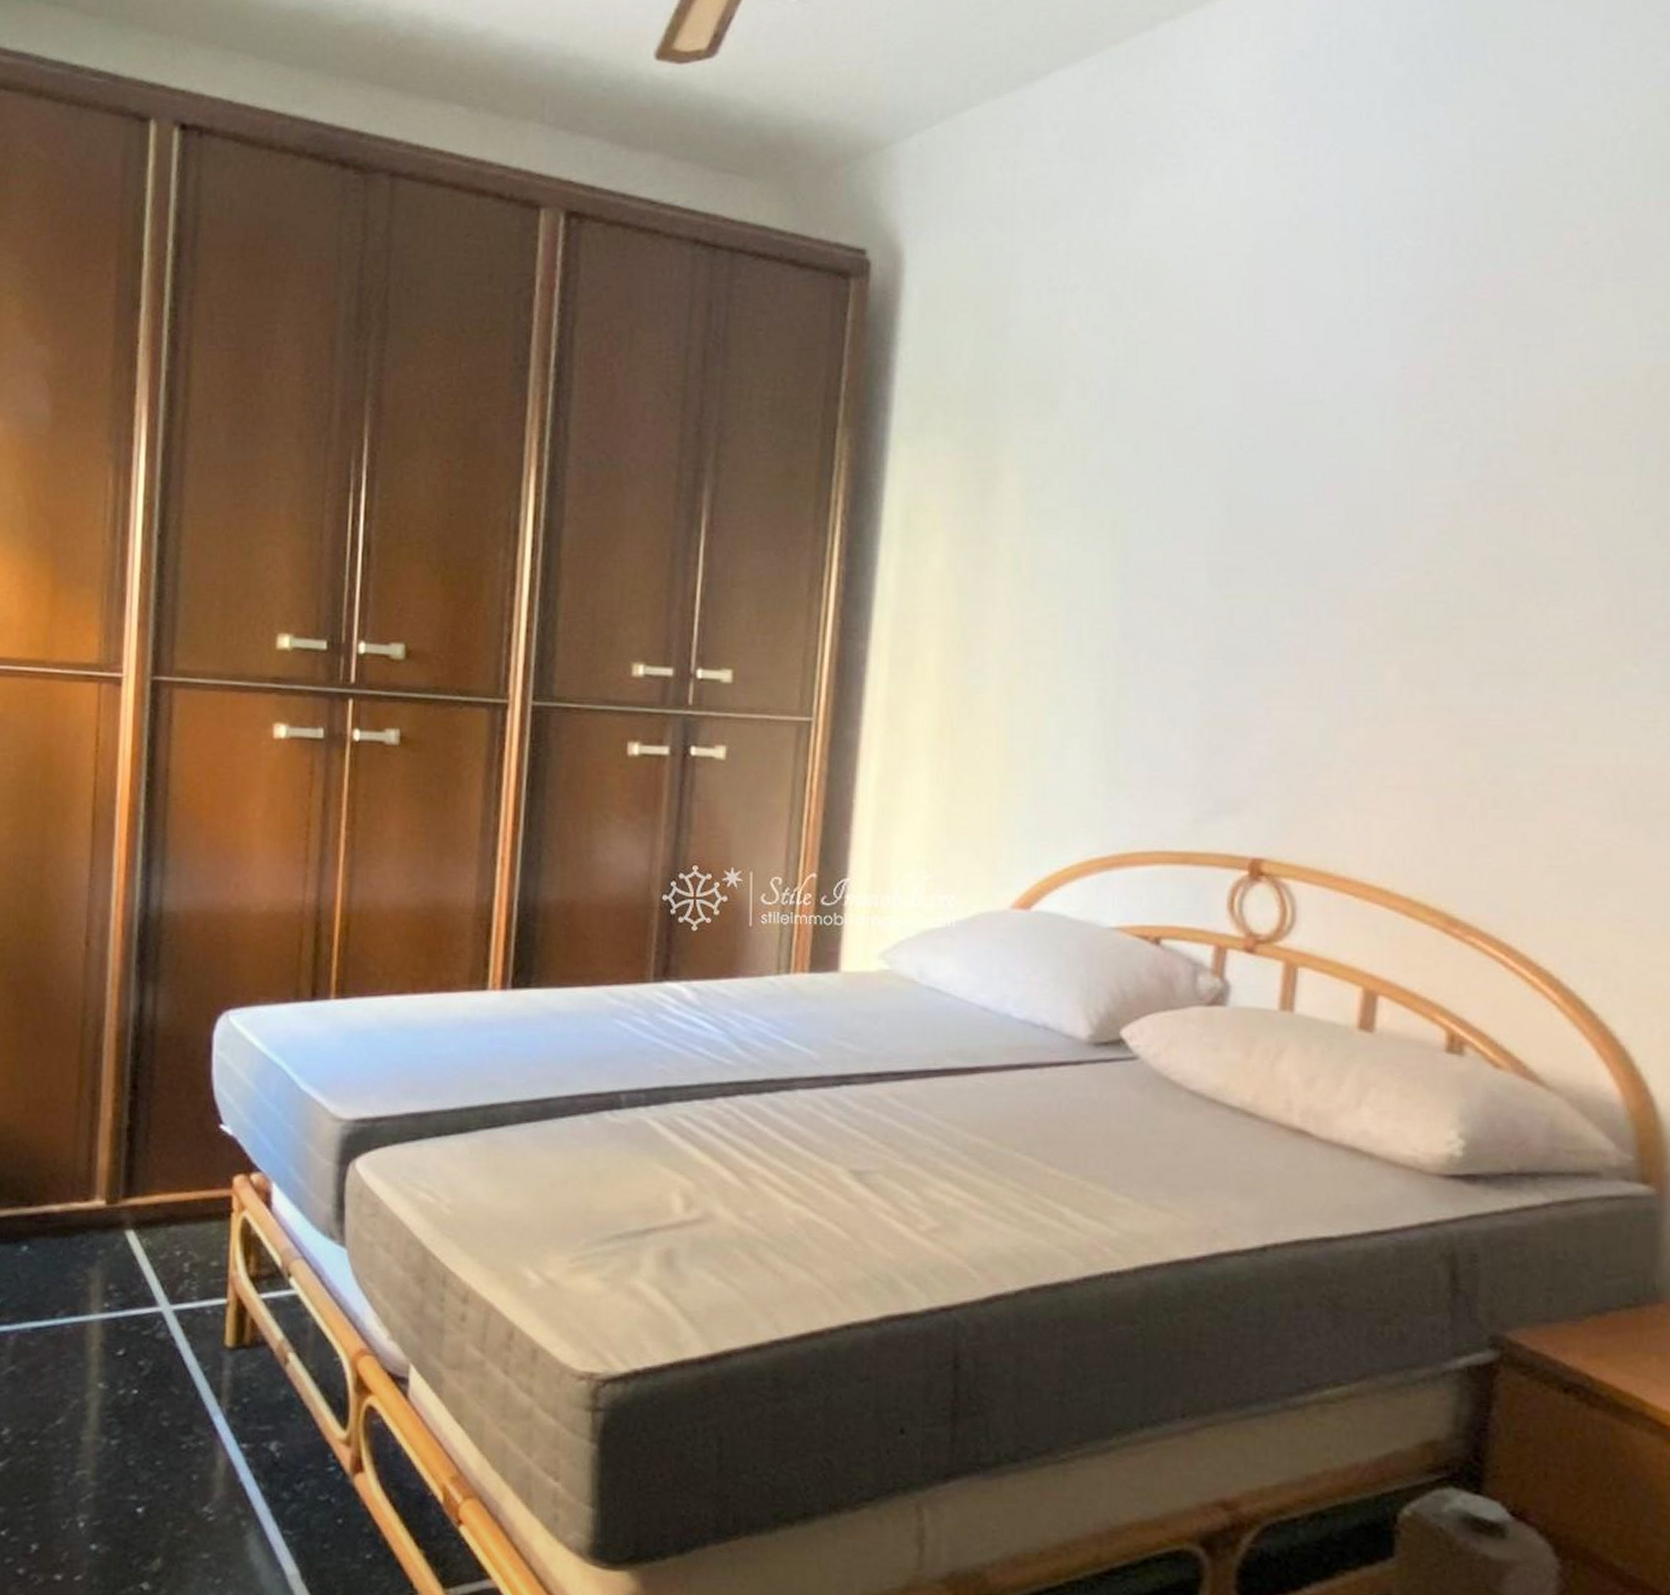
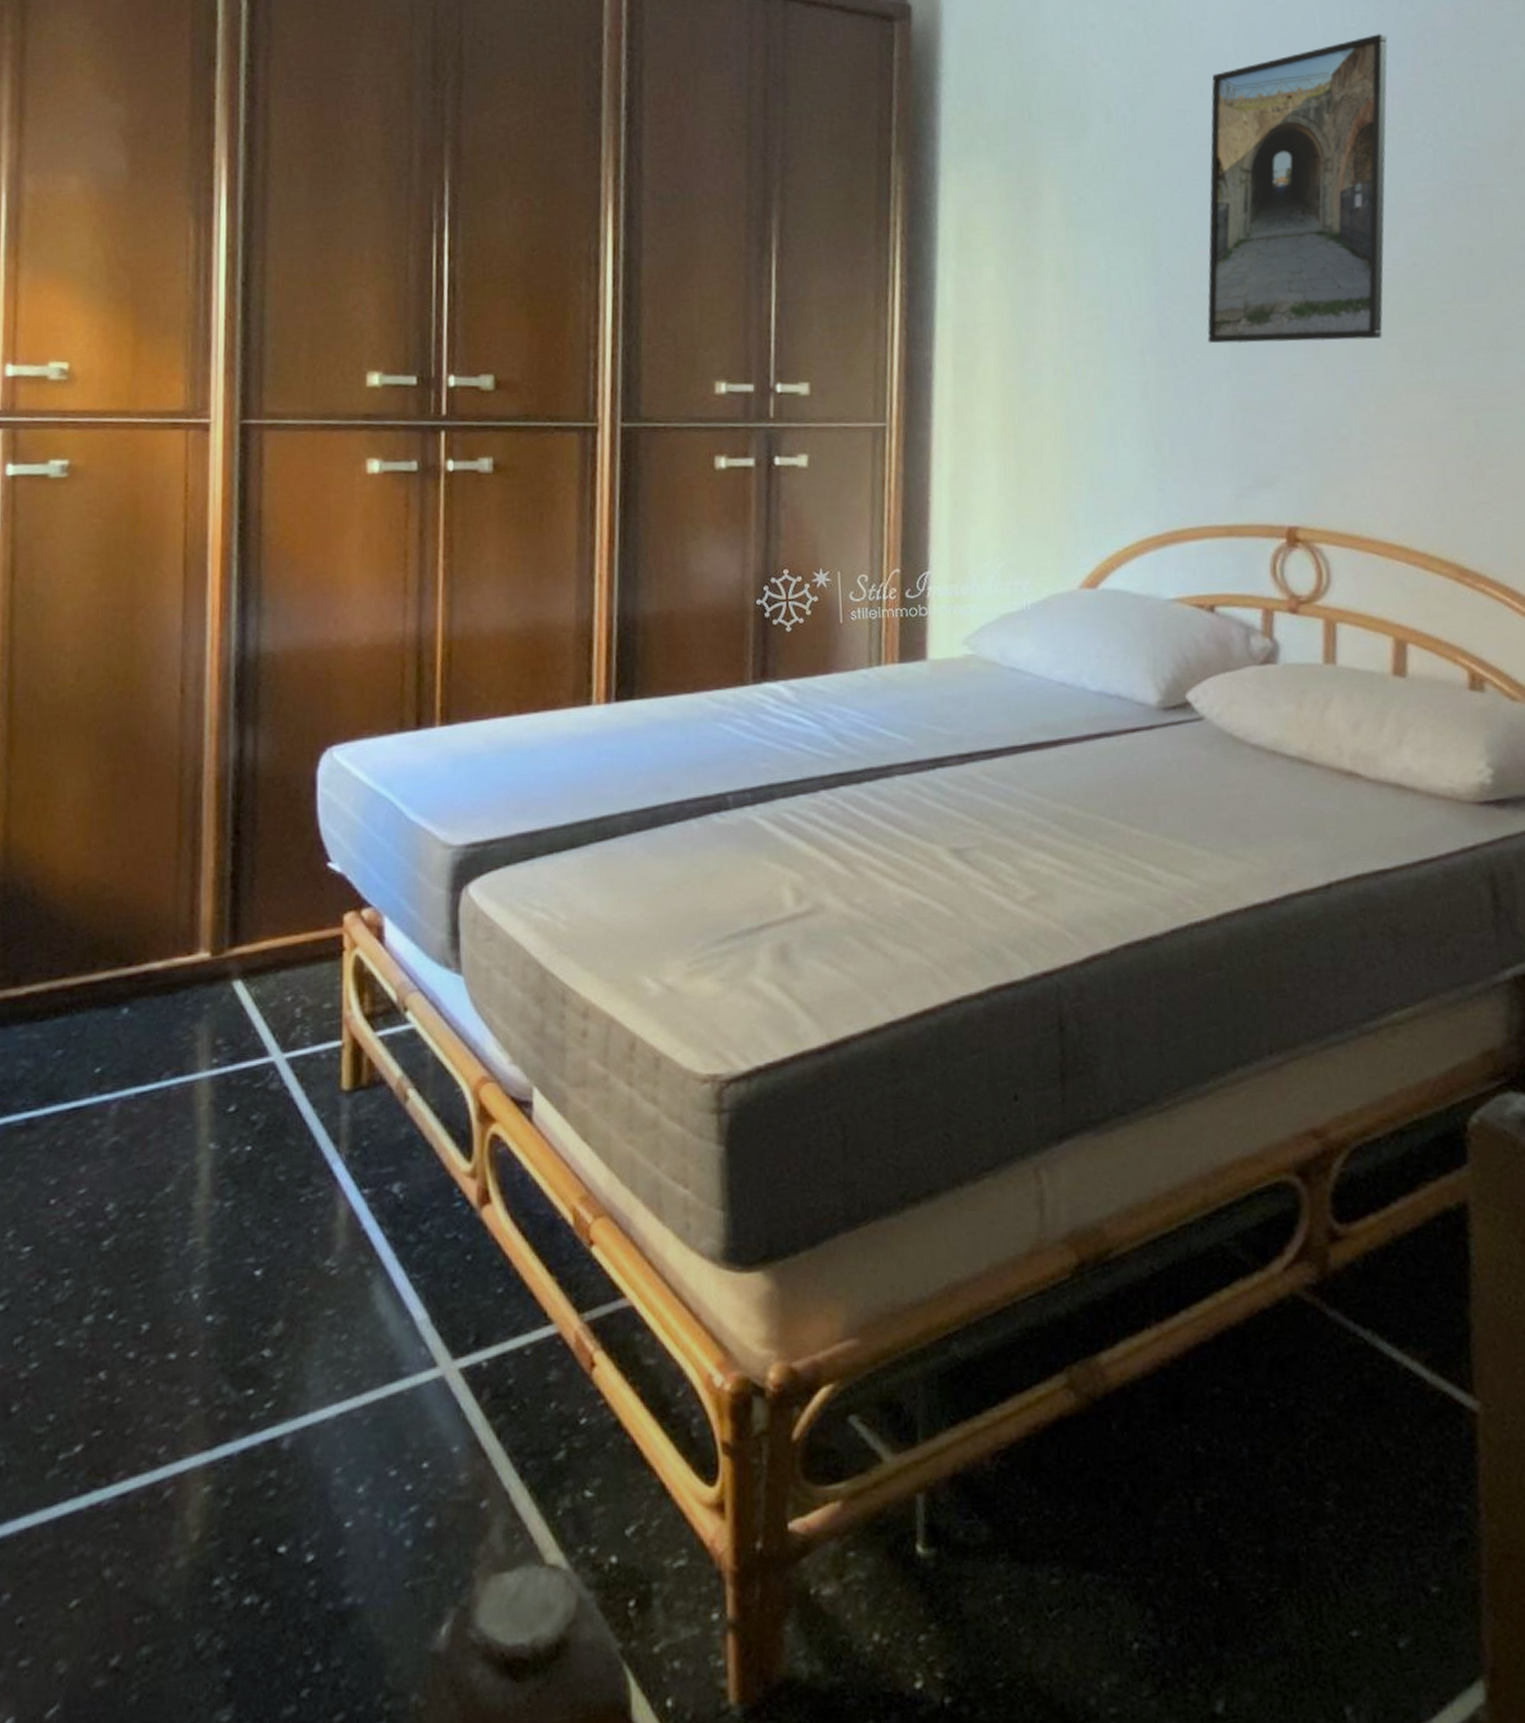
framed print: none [1177,305,1420,655] -> present [1207,33,1388,344]

